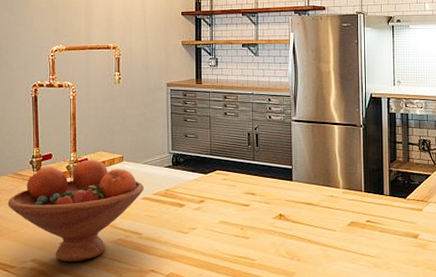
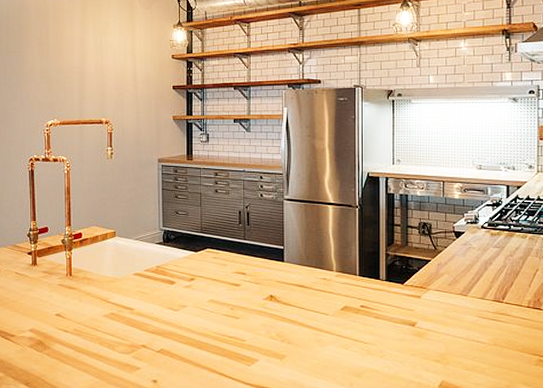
fruit bowl: present [7,159,144,262] -> none [7,234,135,333]

